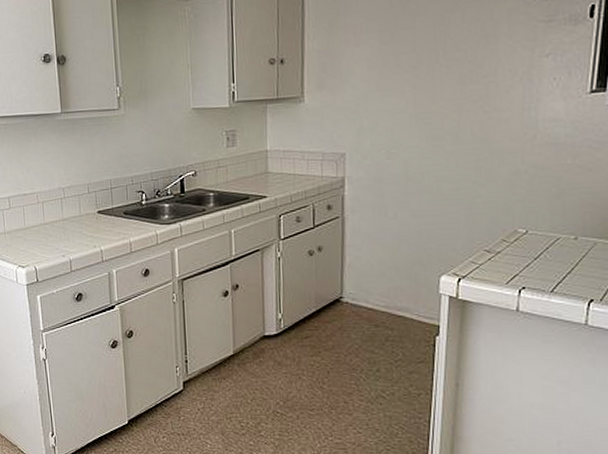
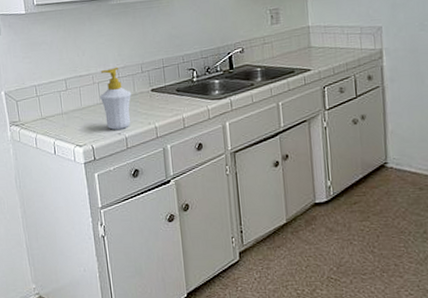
soap bottle: none [44,186,77,252] -> present [100,67,131,130]

